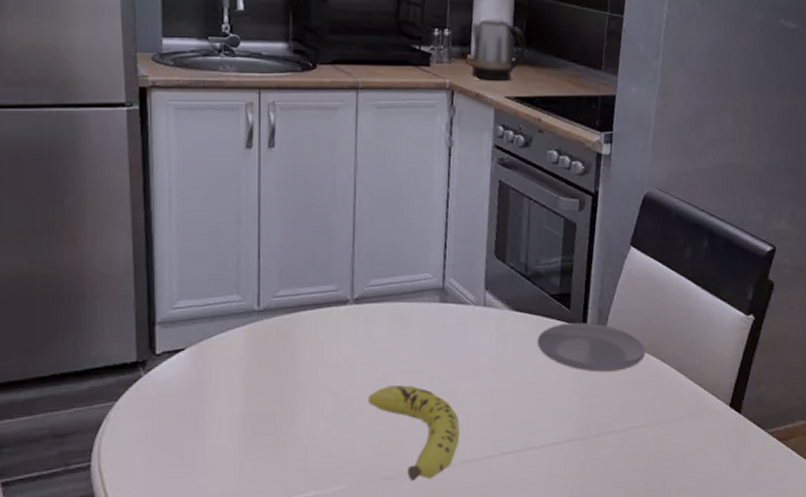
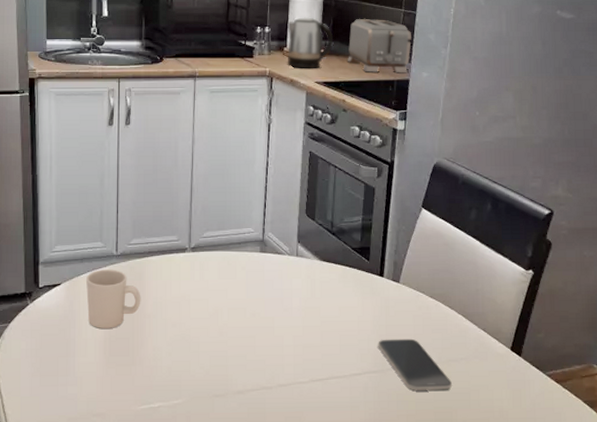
mug: none [219,328,291,404] -> present [86,269,141,330]
fruit: present [368,385,460,481] -> none [202,320,276,399]
plate: present [537,322,646,372] -> none [341,272,435,315]
toaster: none [542,22,618,88] -> present [347,19,411,73]
smartphone: none [580,398,665,459] -> present [378,338,452,391]

